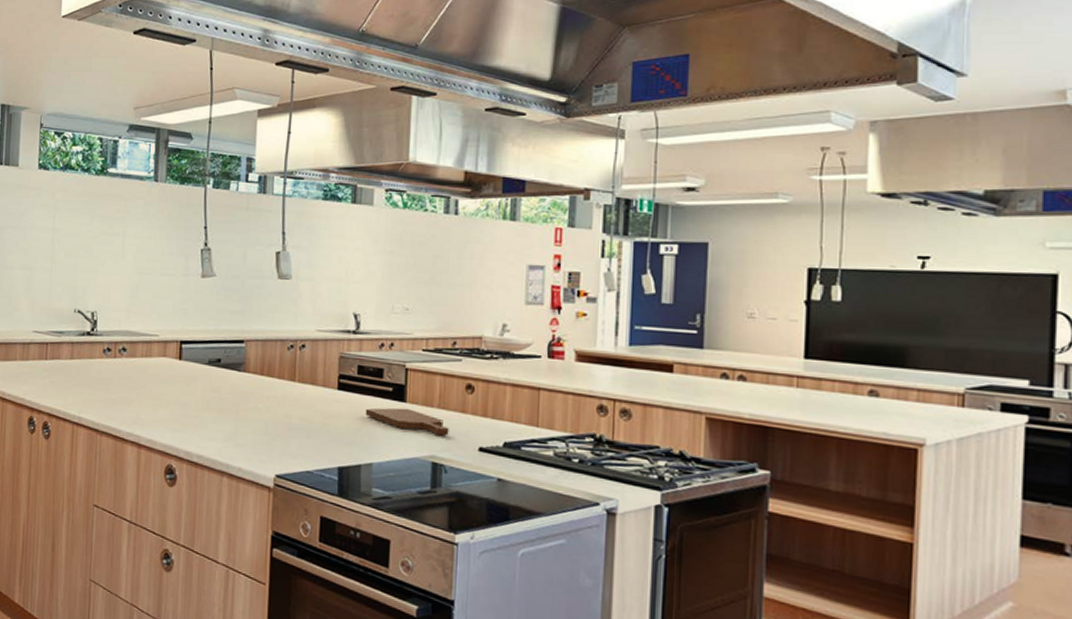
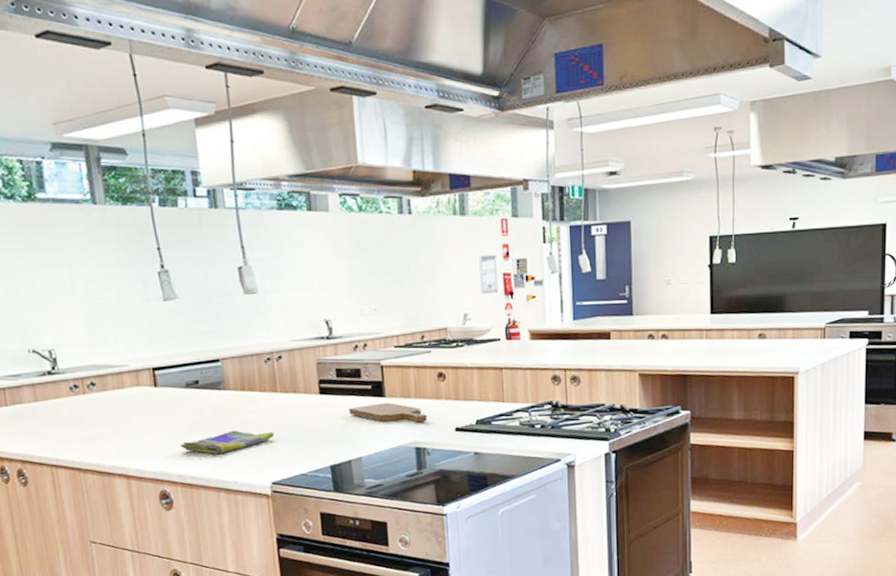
dish towel: none [193,414,286,436] -> present [180,430,275,454]

